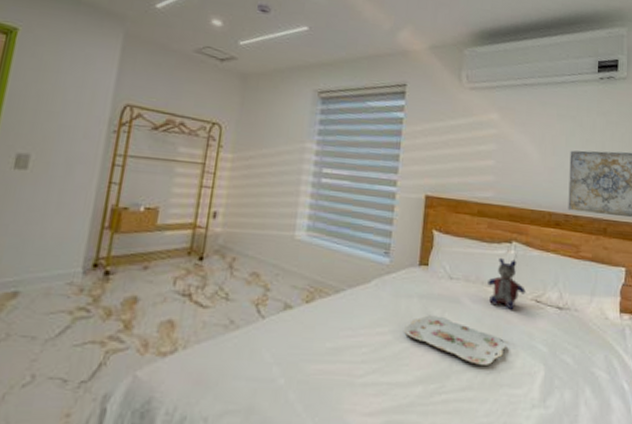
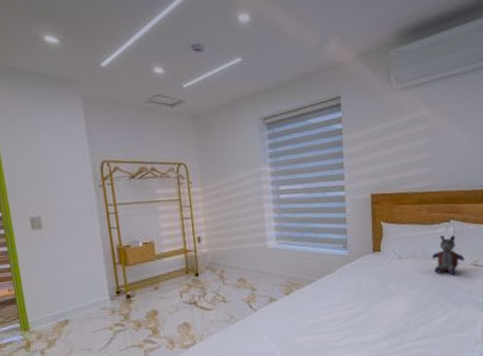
serving tray: present [403,315,506,365] -> none [366,288,452,320]

